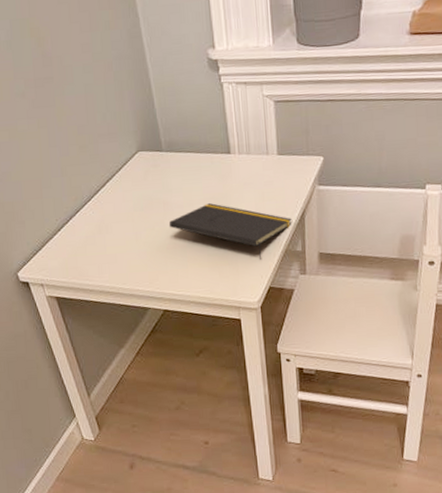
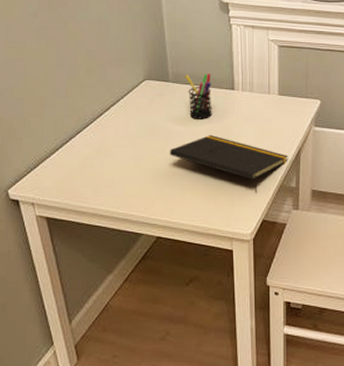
pen holder: none [178,139,210,188] -> present [185,74,213,119]

